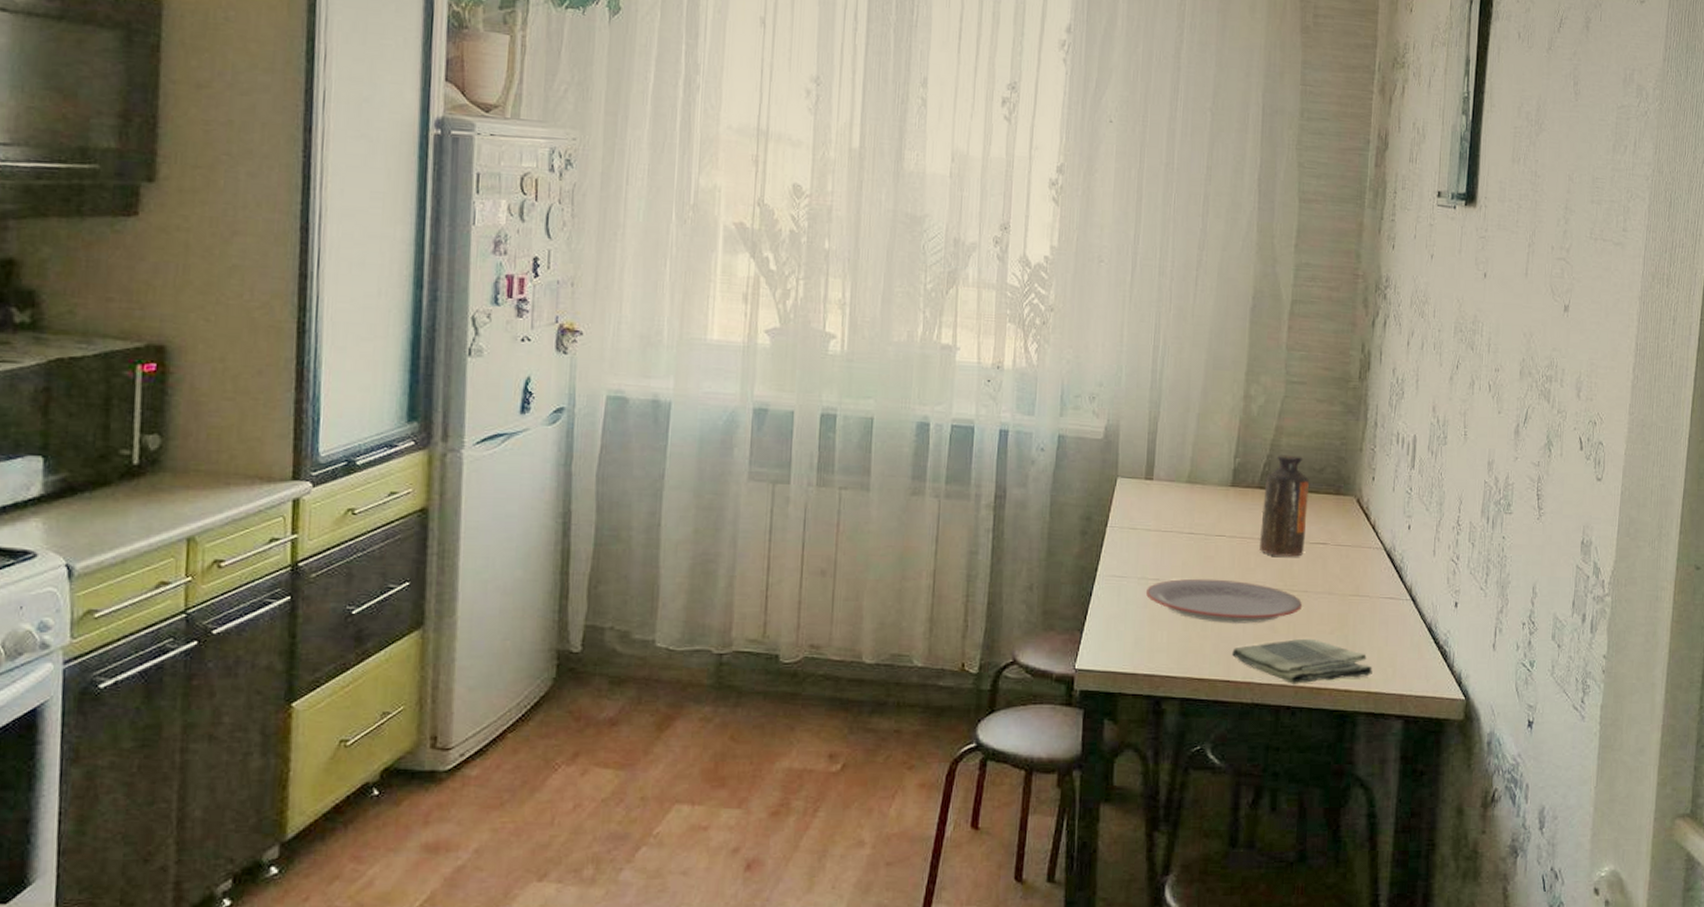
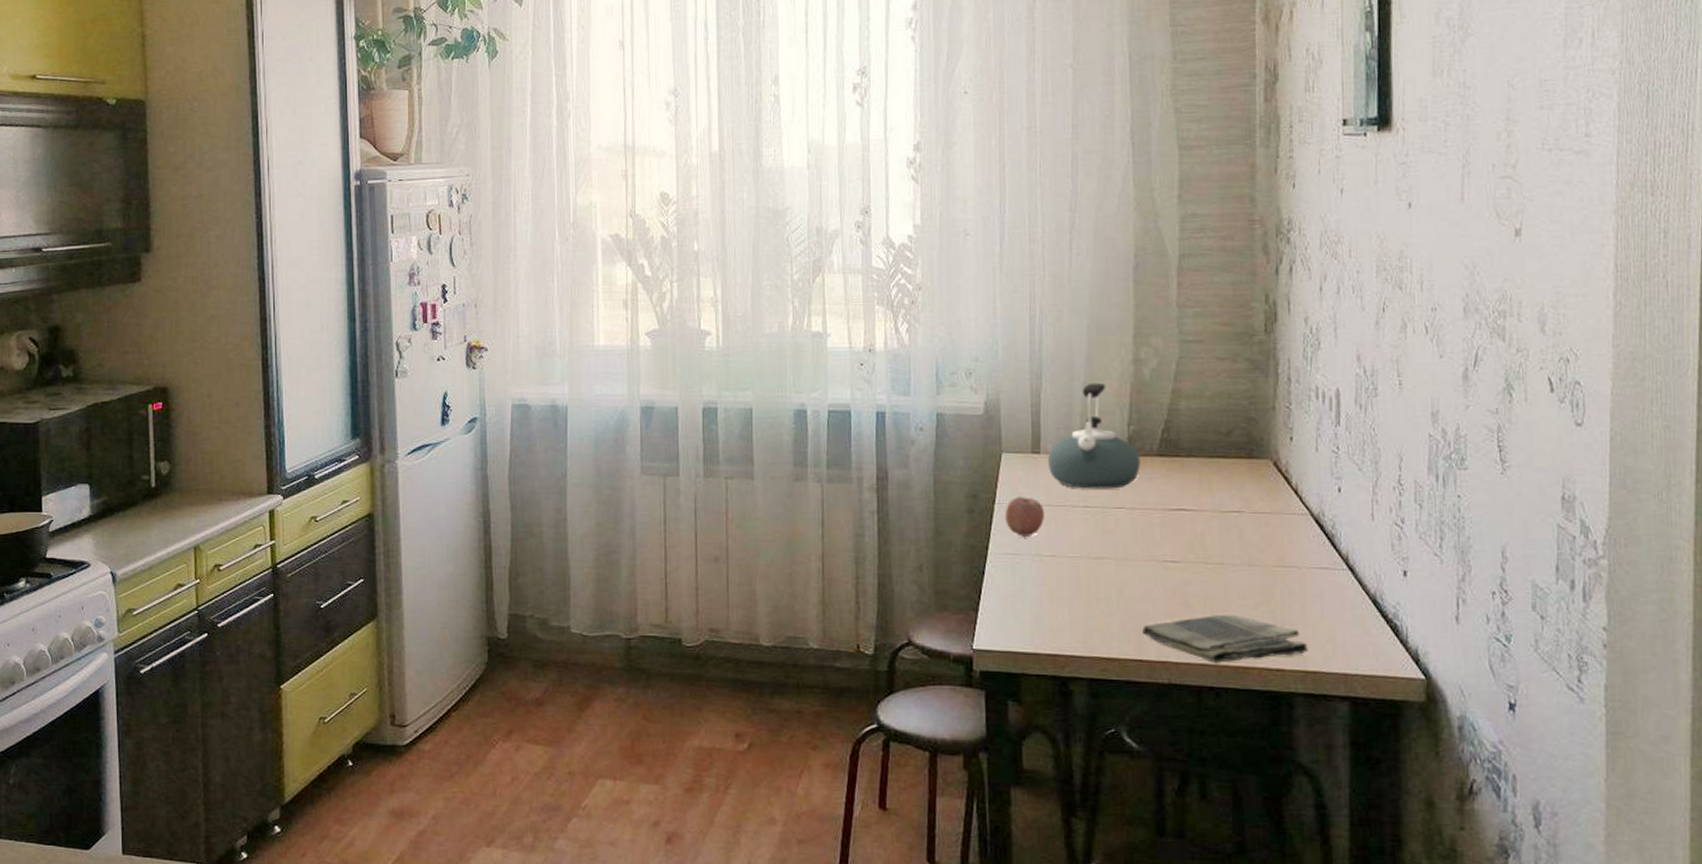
fruit: none [1115,521,1152,560] -> present [1004,497,1044,537]
plate: present [1145,578,1302,623] -> none [1041,553,1218,599]
kettle: none [1159,415,1243,518] -> present [1048,382,1140,489]
bottle: present [1260,455,1310,557] -> none [1164,419,1217,527]

